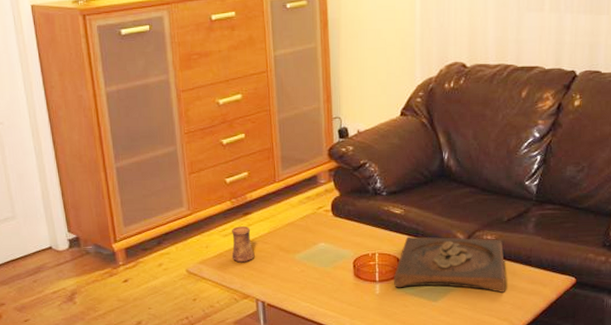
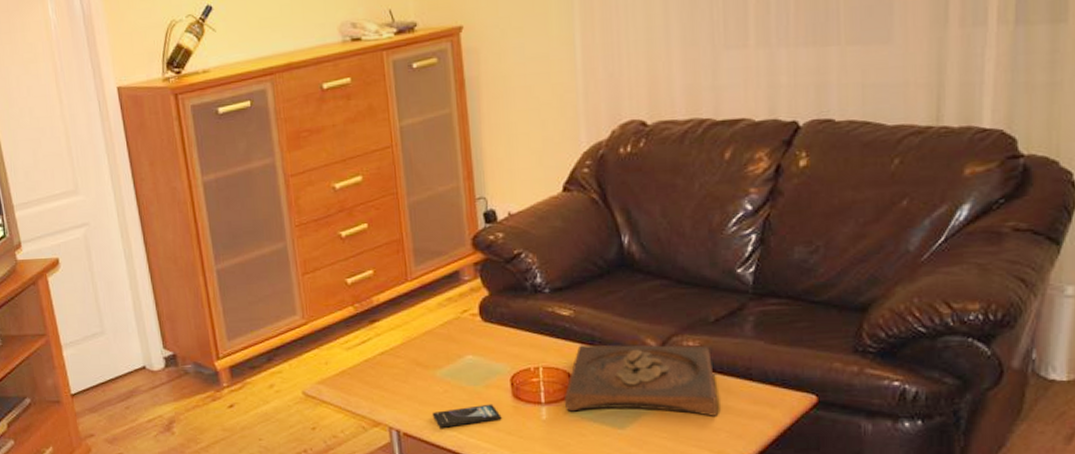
cup: present [231,226,255,263] -> none [356,337,386,382]
smartphone: none [290,281,345,300] -> present [432,404,502,428]

